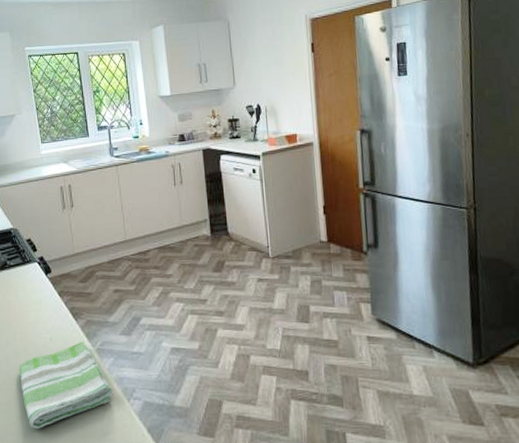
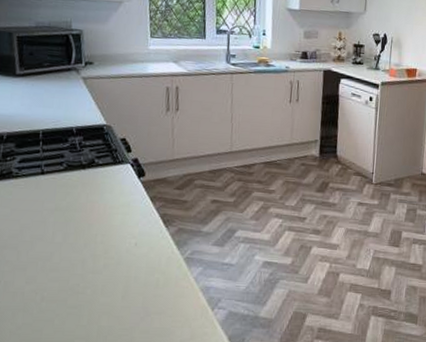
dish towel: present [19,341,113,428] -> none [96,249,198,333]

